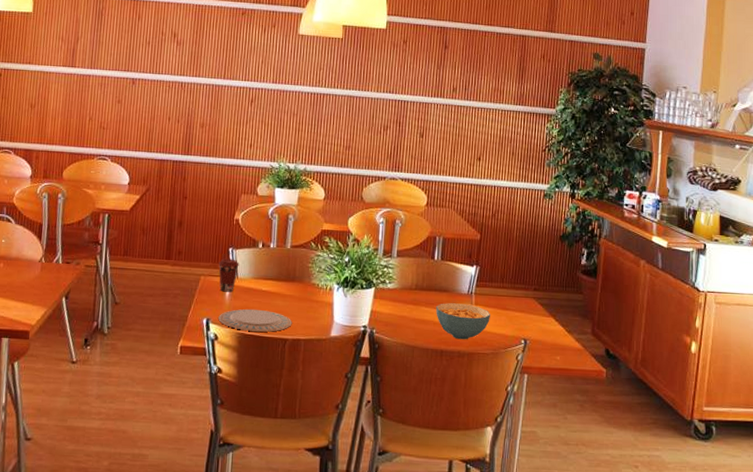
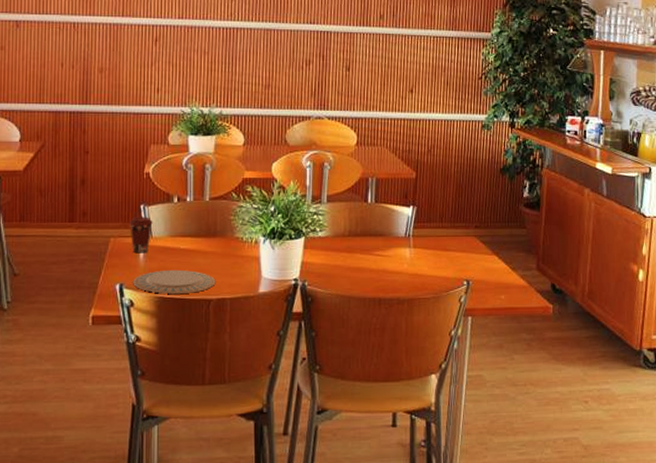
cereal bowl: present [436,303,490,340] -> none [372,247,430,286]

